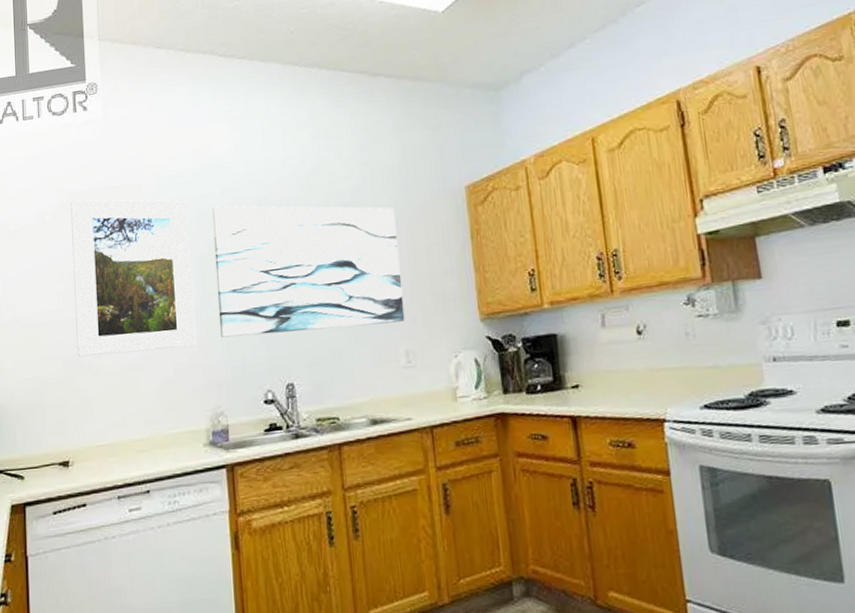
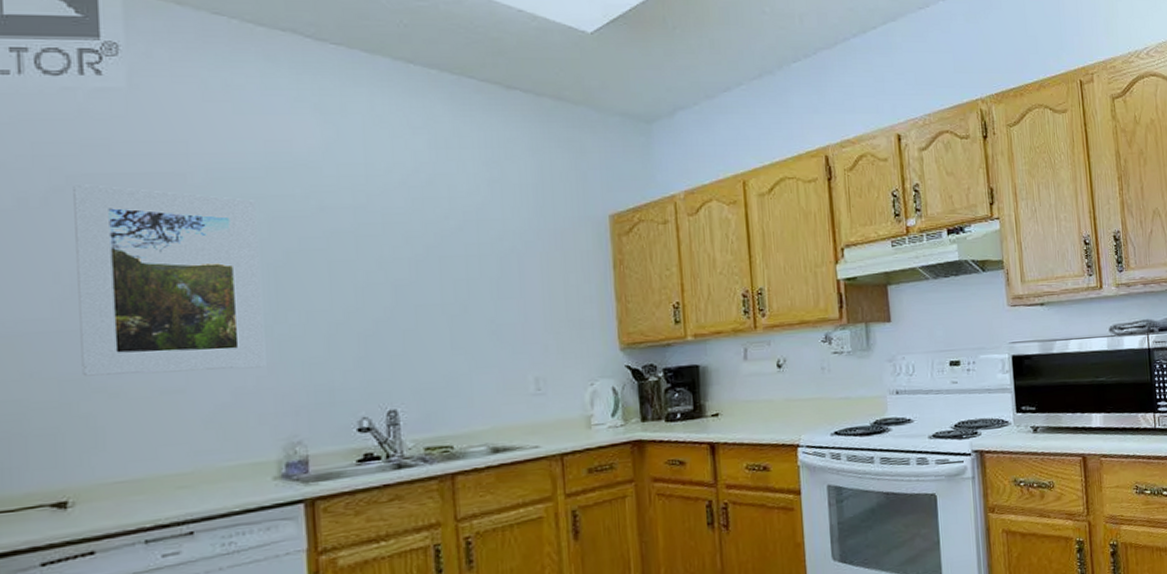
wall art: present [212,205,405,338] -> none [291,209,536,359]

